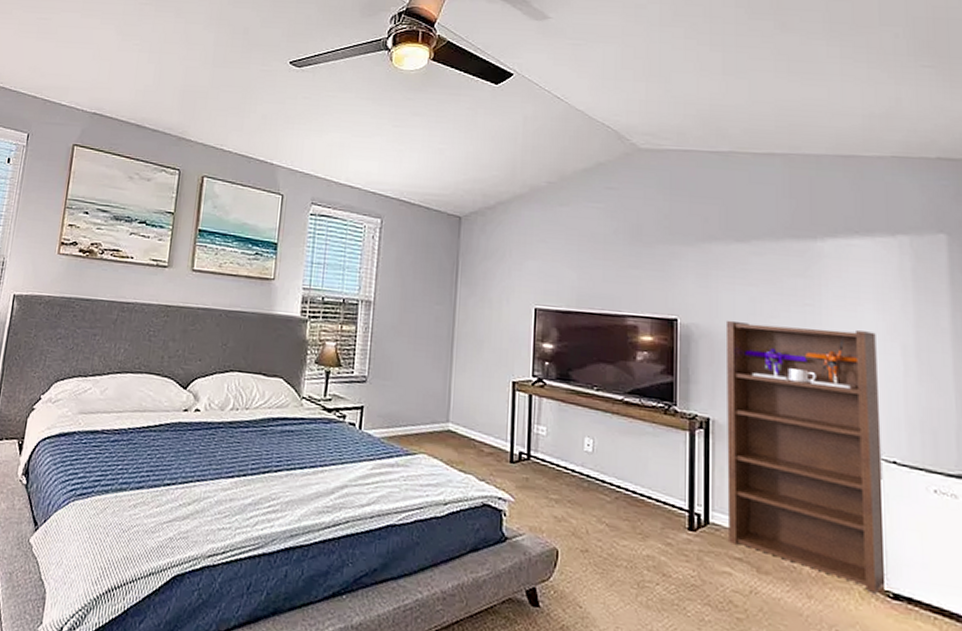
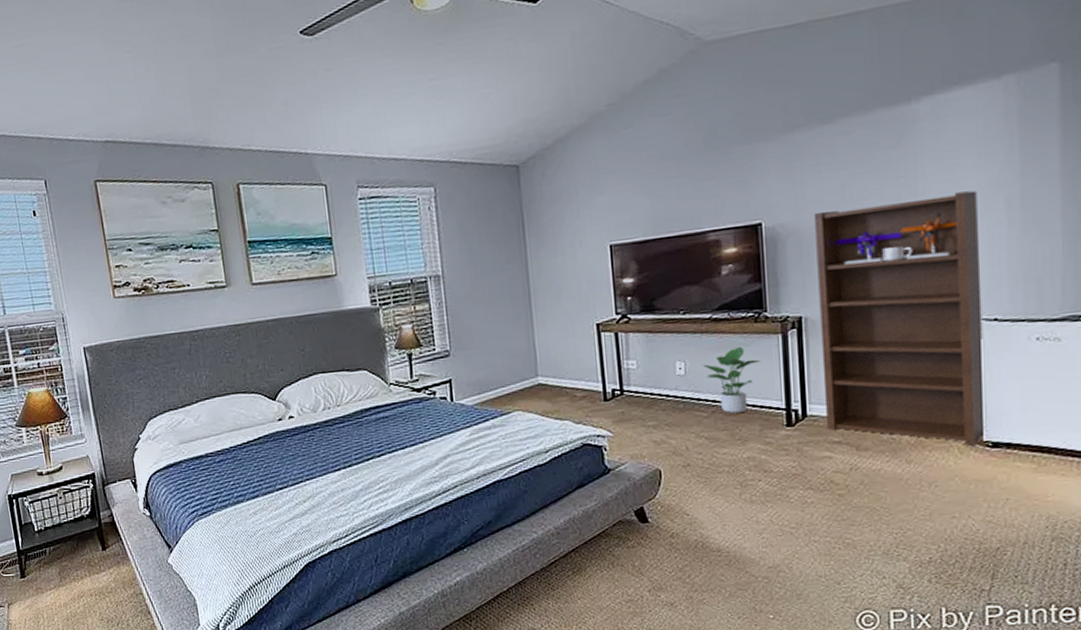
potted plant: none [611,435,668,505] -> present [703,346,761,413]

